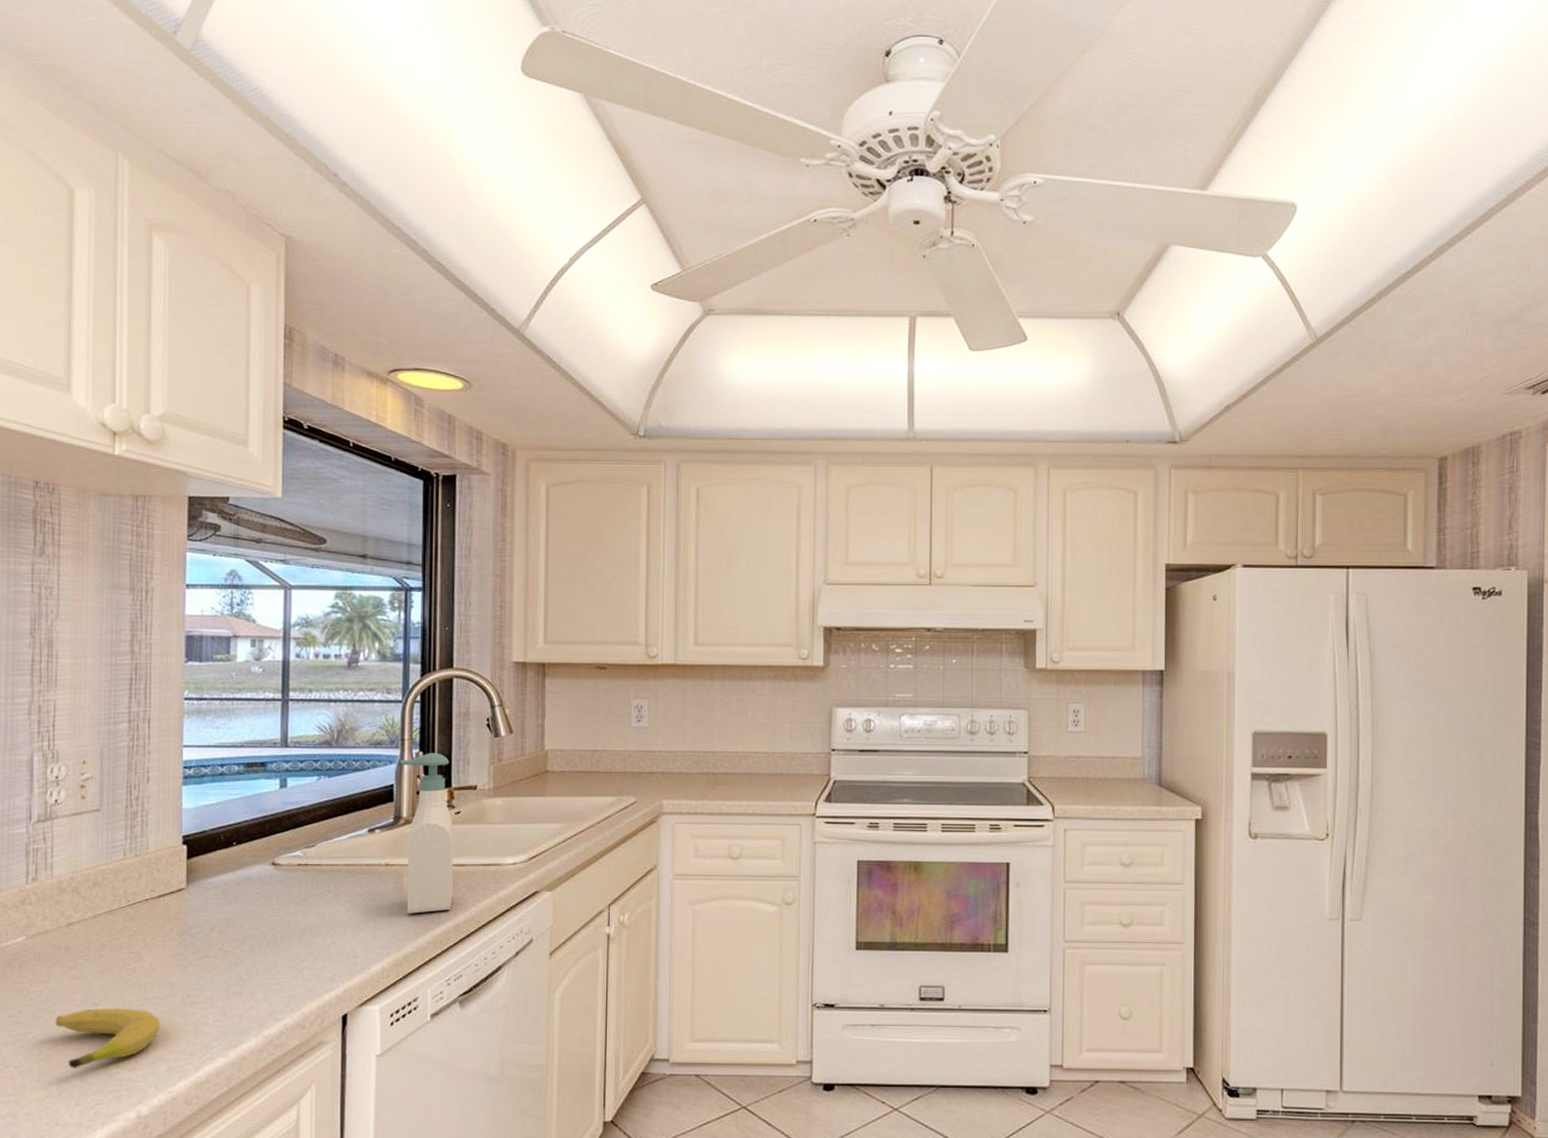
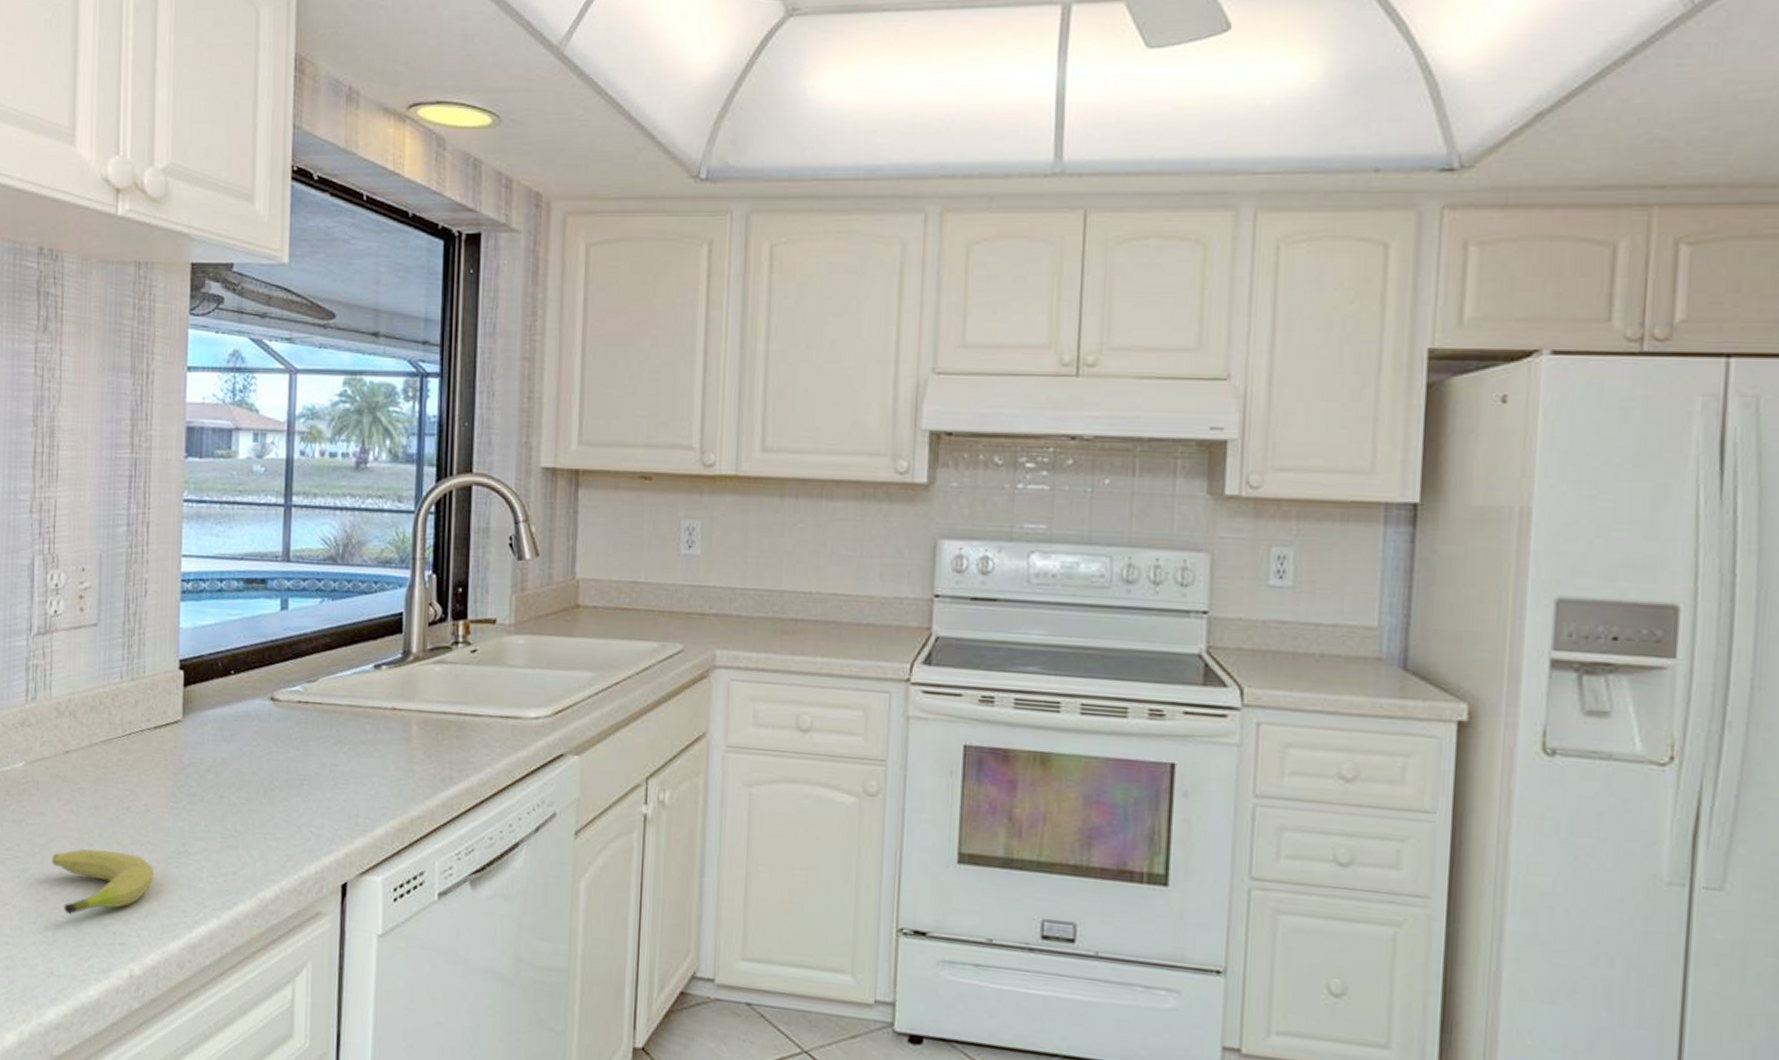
soap bottle: present [399,753,454,914] -> none [410,576,469,770]

